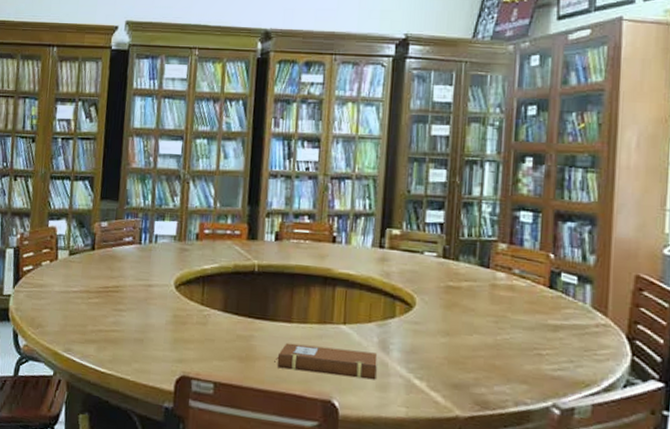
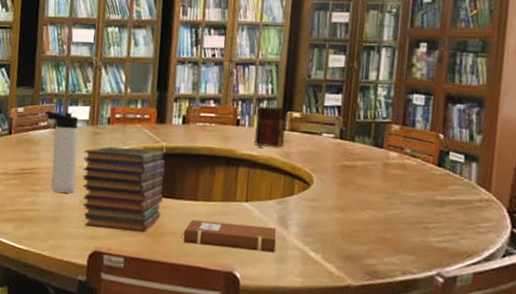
thermos bottle: none [130,225,165,313] -> present [45,111,79,193]
book stack: none [169,264,257,356] -> present [82,146,165,232]
book: none [351,222,386,267] -> present [254,106,287,148]

